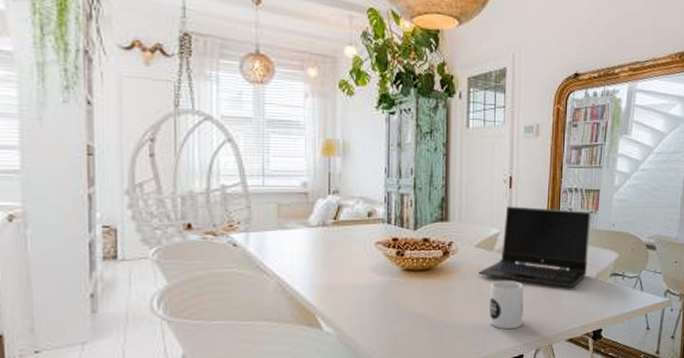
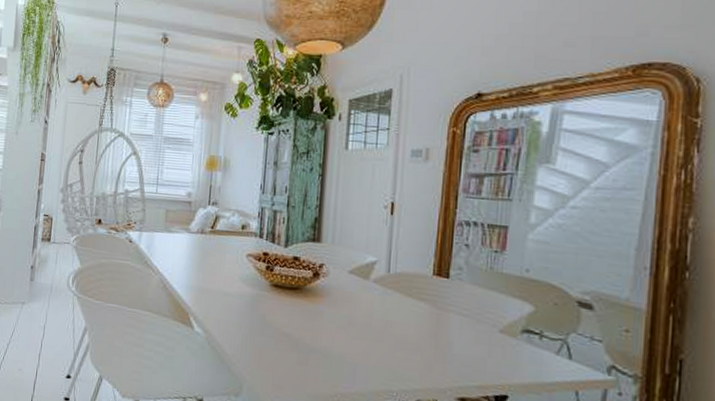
laptop computer: present [479,206,592,288] -> none [351,233,496,337]
mug: present [489,280,524,330] -> none [360,312,404,371]

